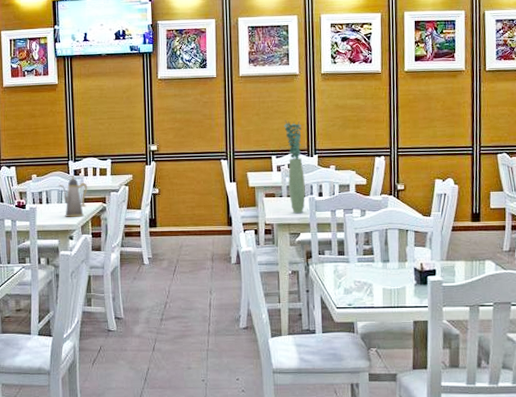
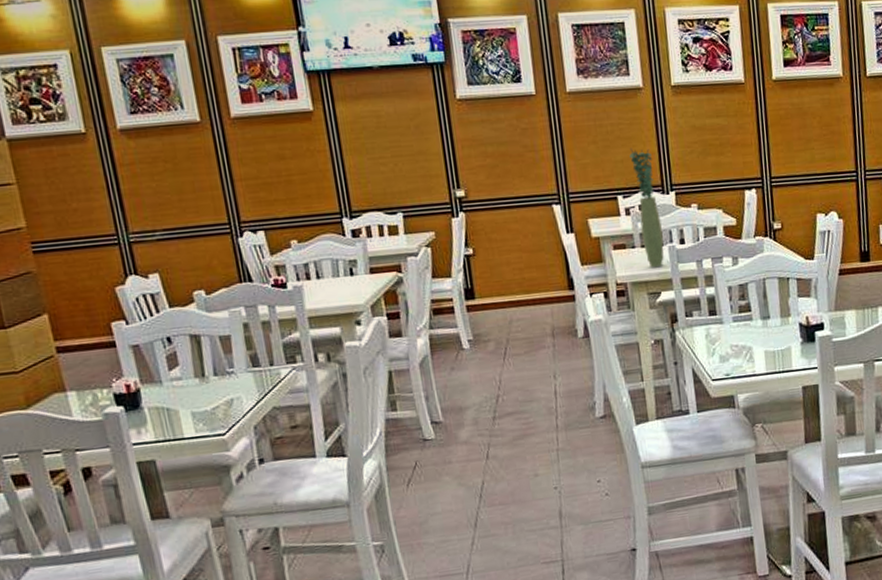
coffee pot: present [59,175,87,218] -> none [331,237,375,296]

